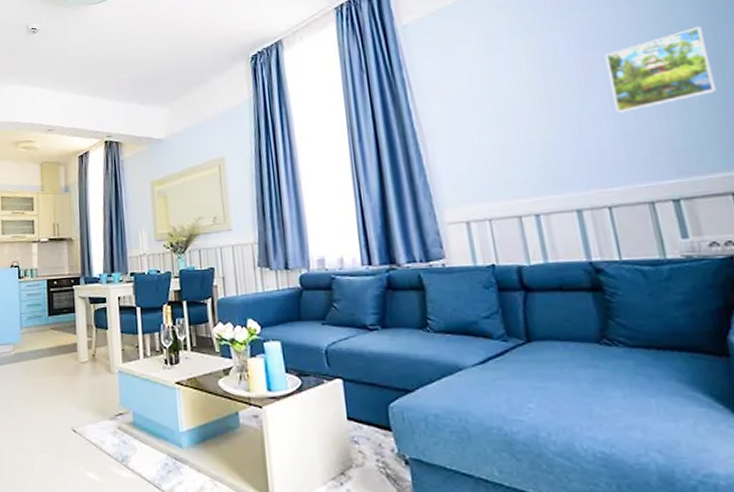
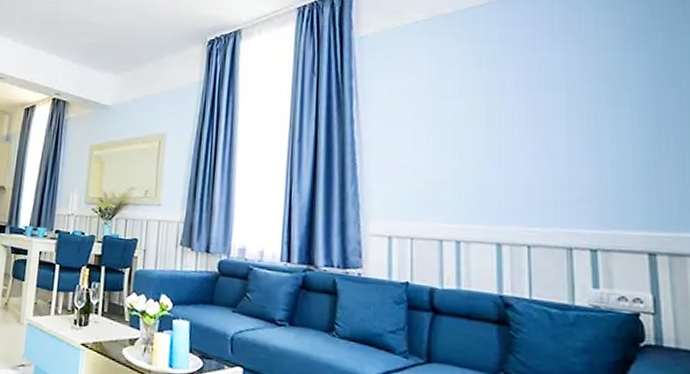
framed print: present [605,26,716,113] -> none [549,86,650,158]

